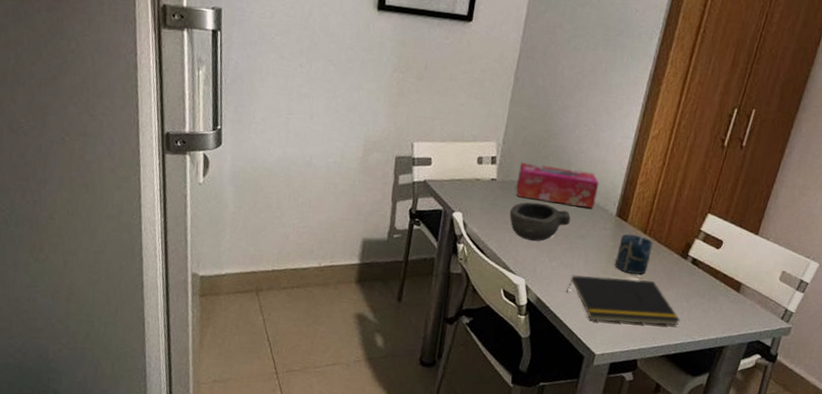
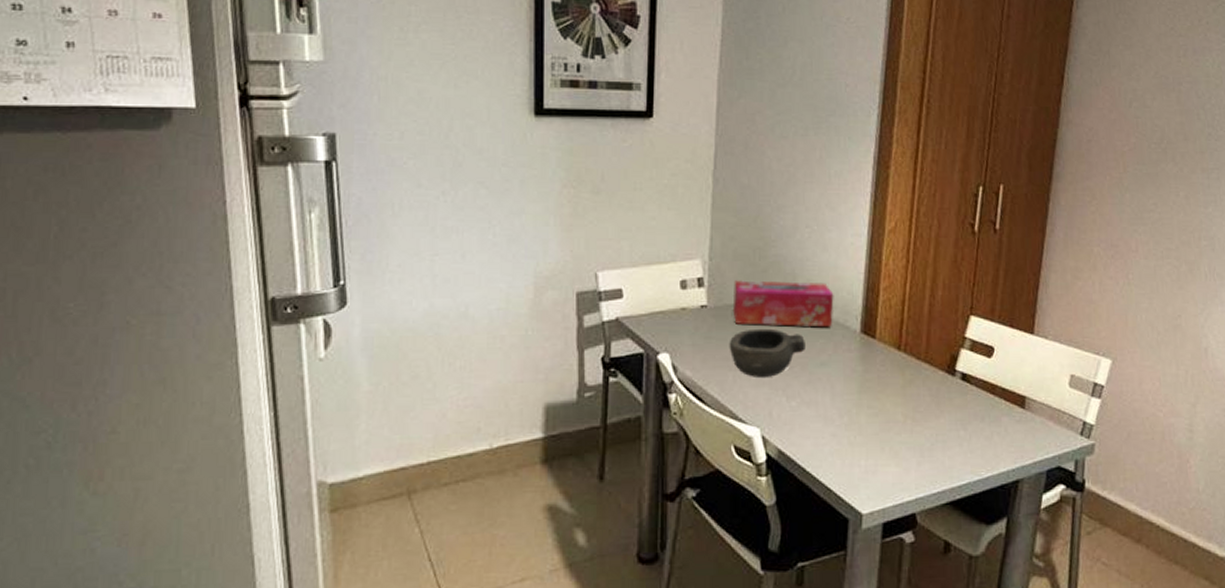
notepad: present [567,275,680,326] -> none [814,408,960,471]
cup: present [615,234,653,275] -> none [869,353,911,403]

